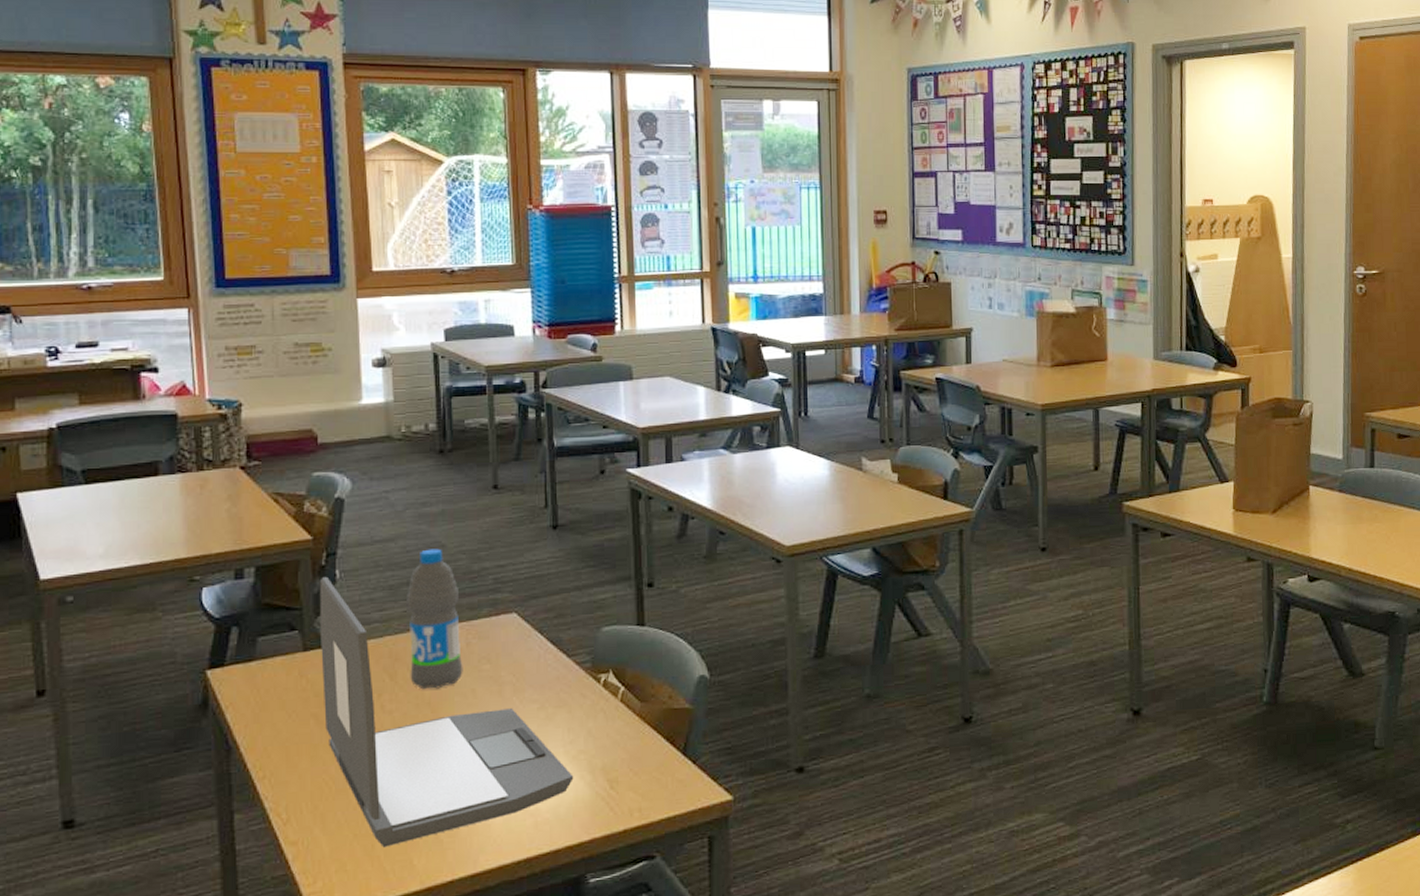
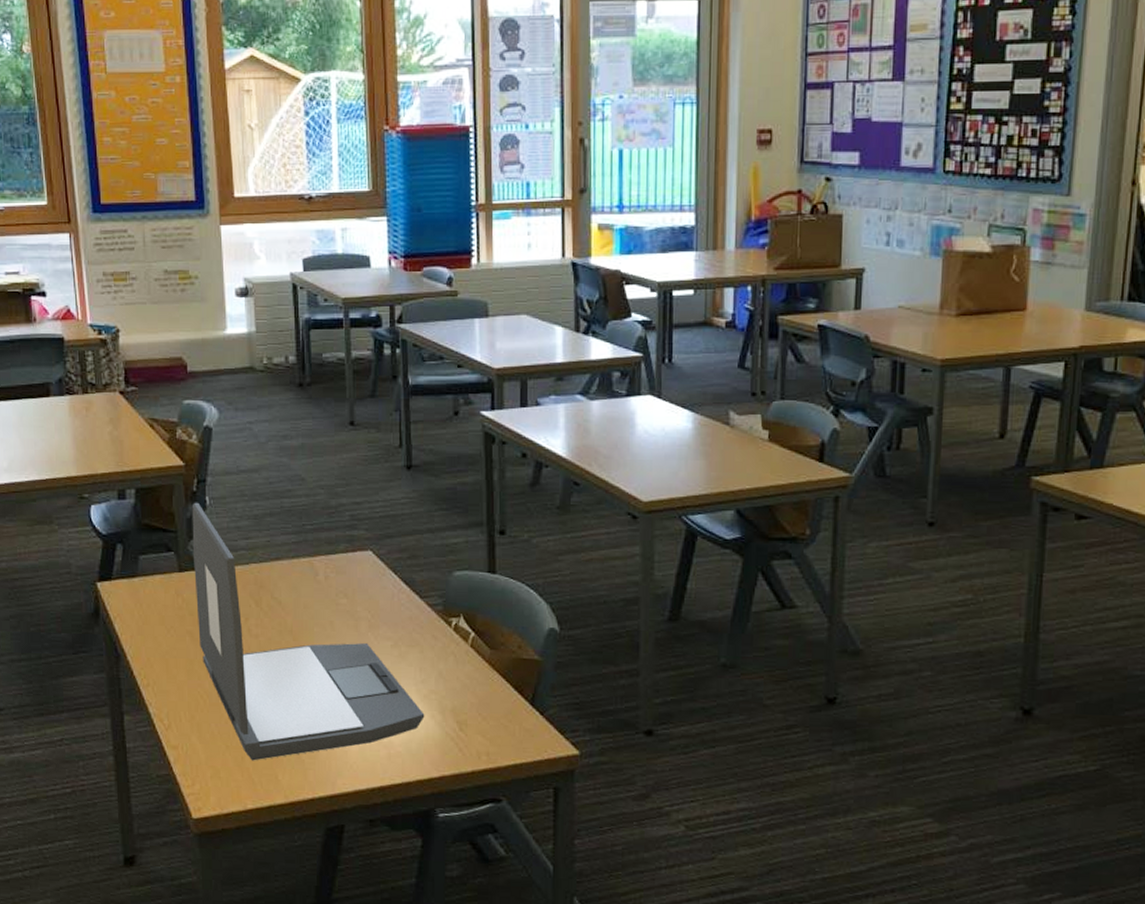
water bottle: present [407,548,463,690] -> none [270,482,322,618]

